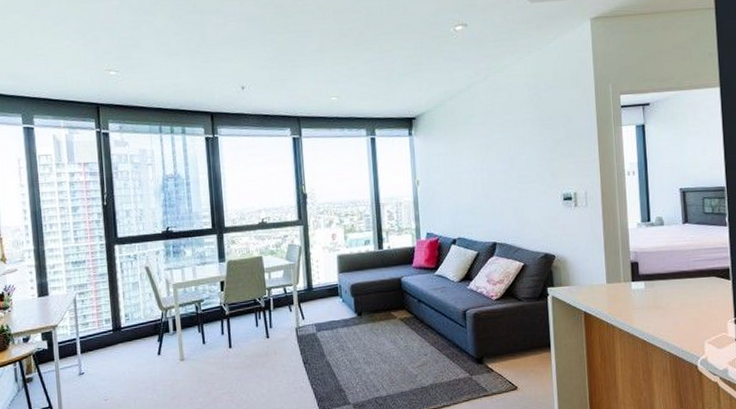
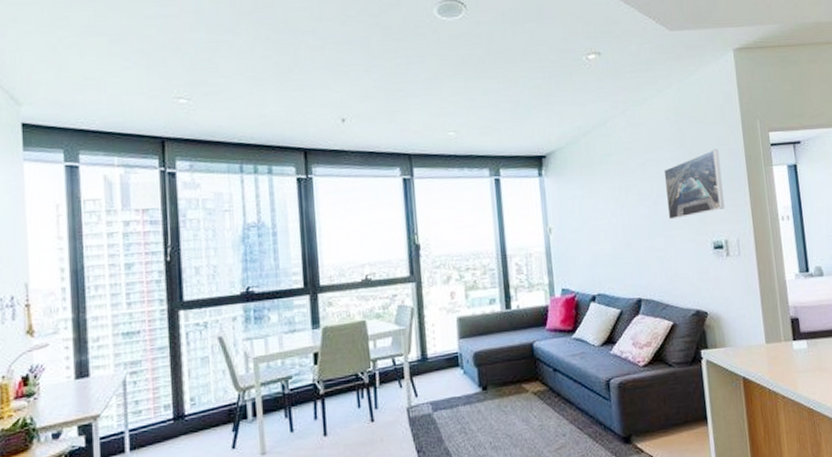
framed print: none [520,111,575,174] -> present [663,149,725,220]

